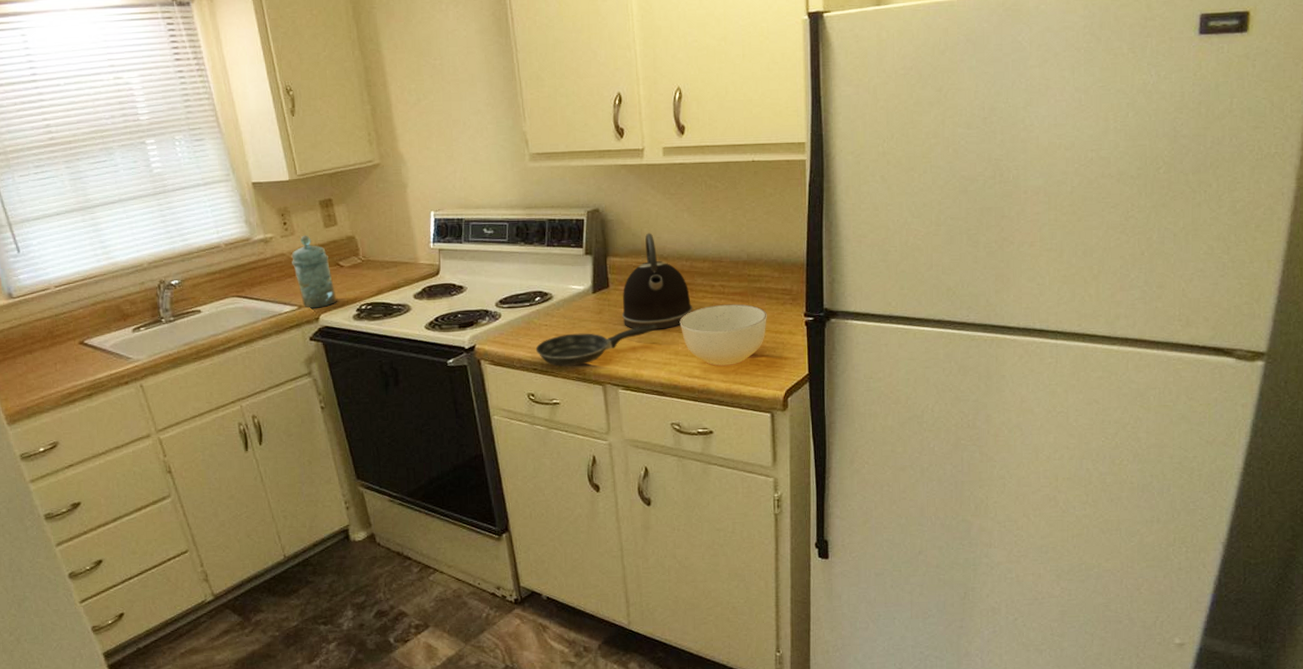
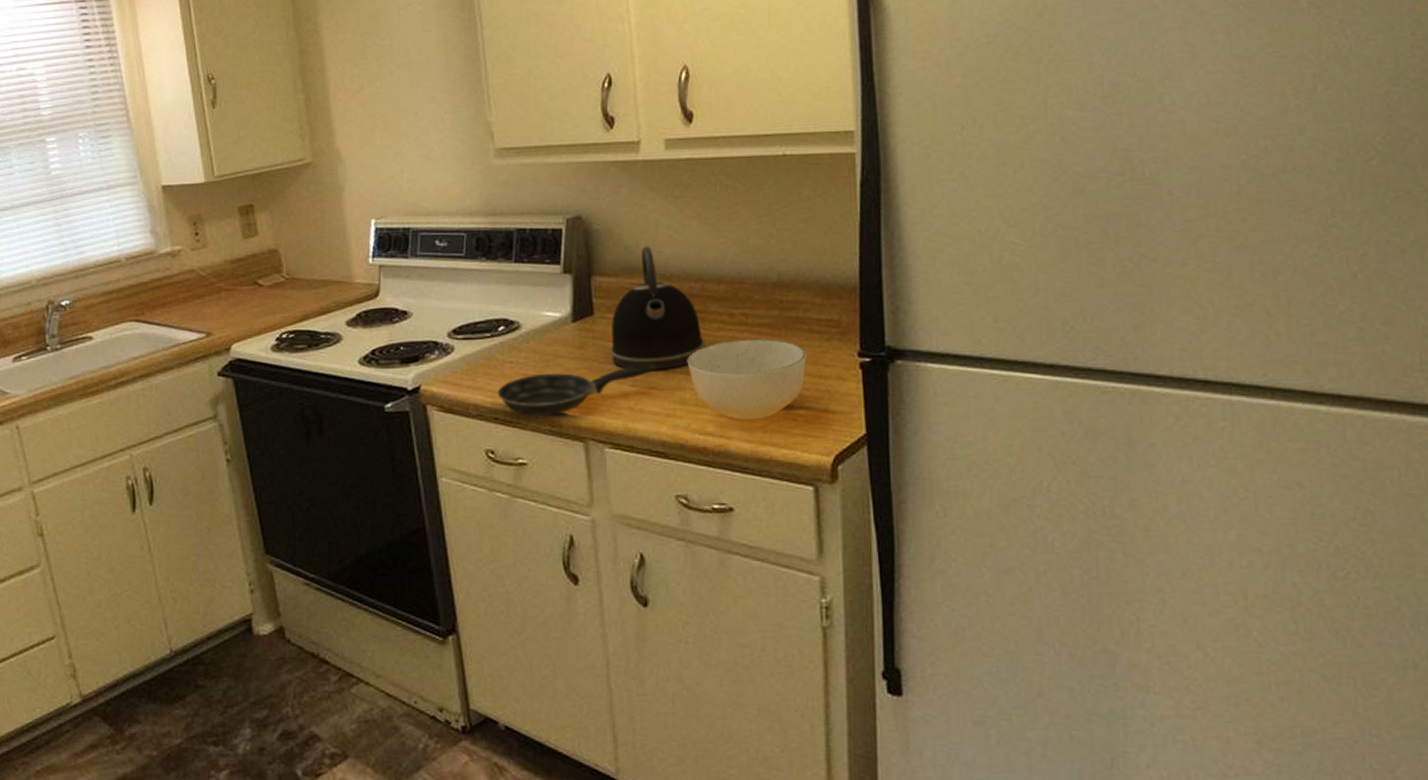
canister: present [291,235,337,309] -> none [202,247,253,336]

